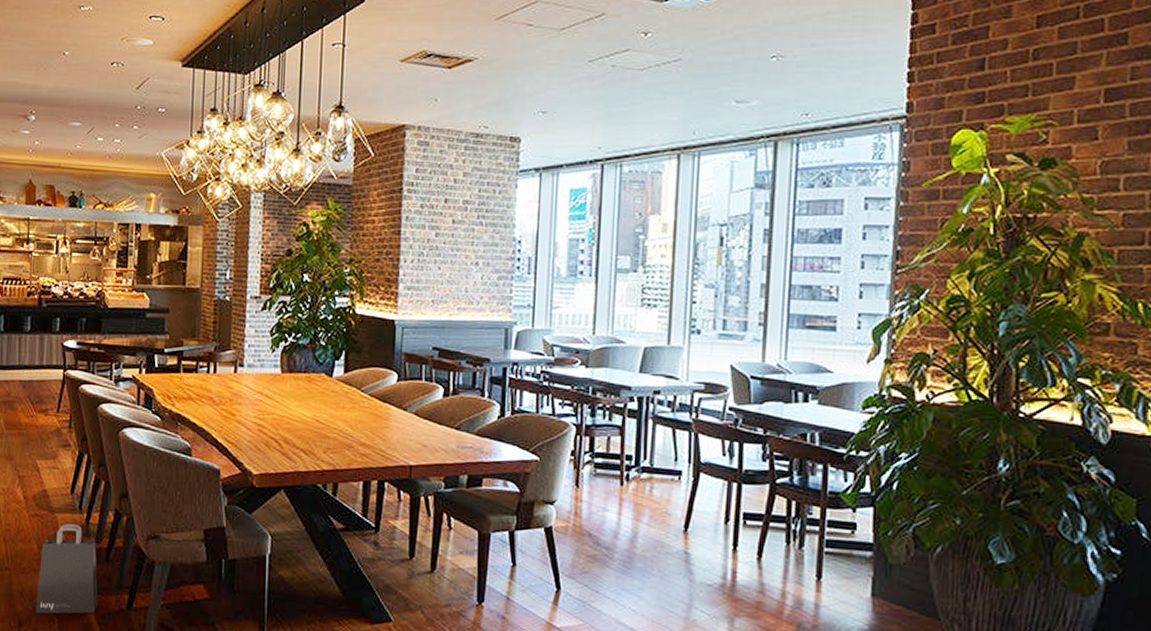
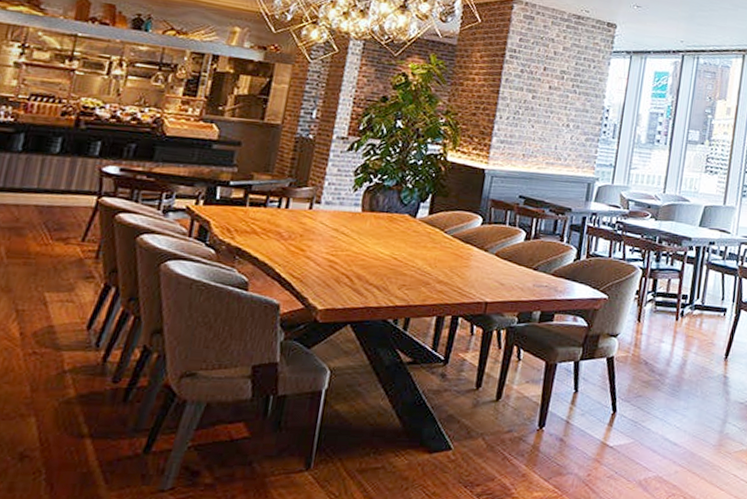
shopping bag: present [35,524,99,615] -> none [15,362,113,465]

